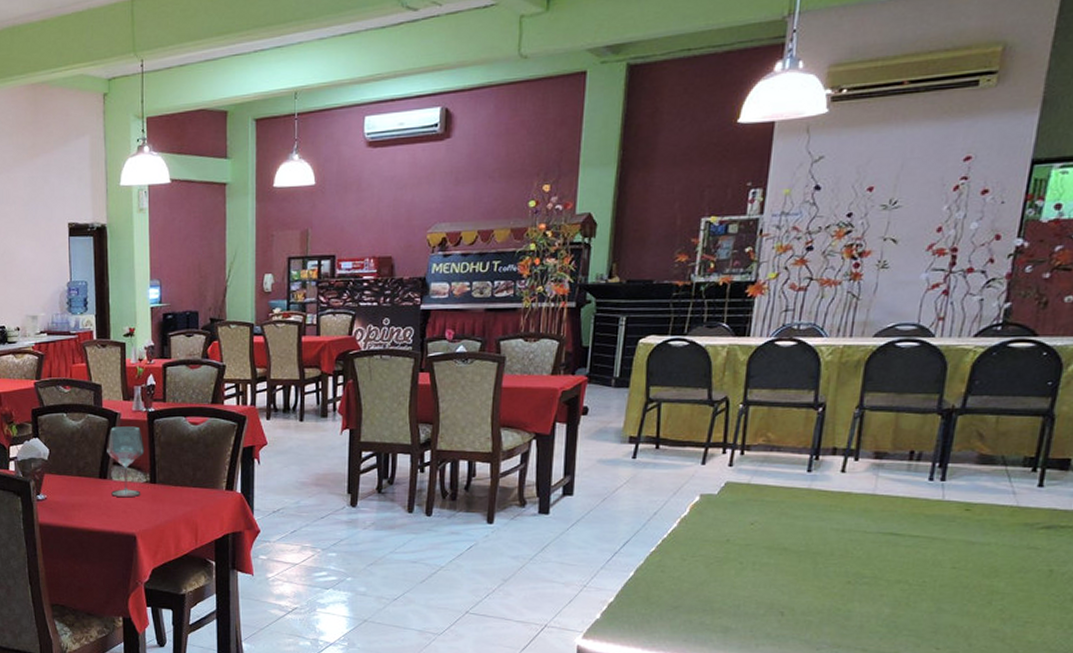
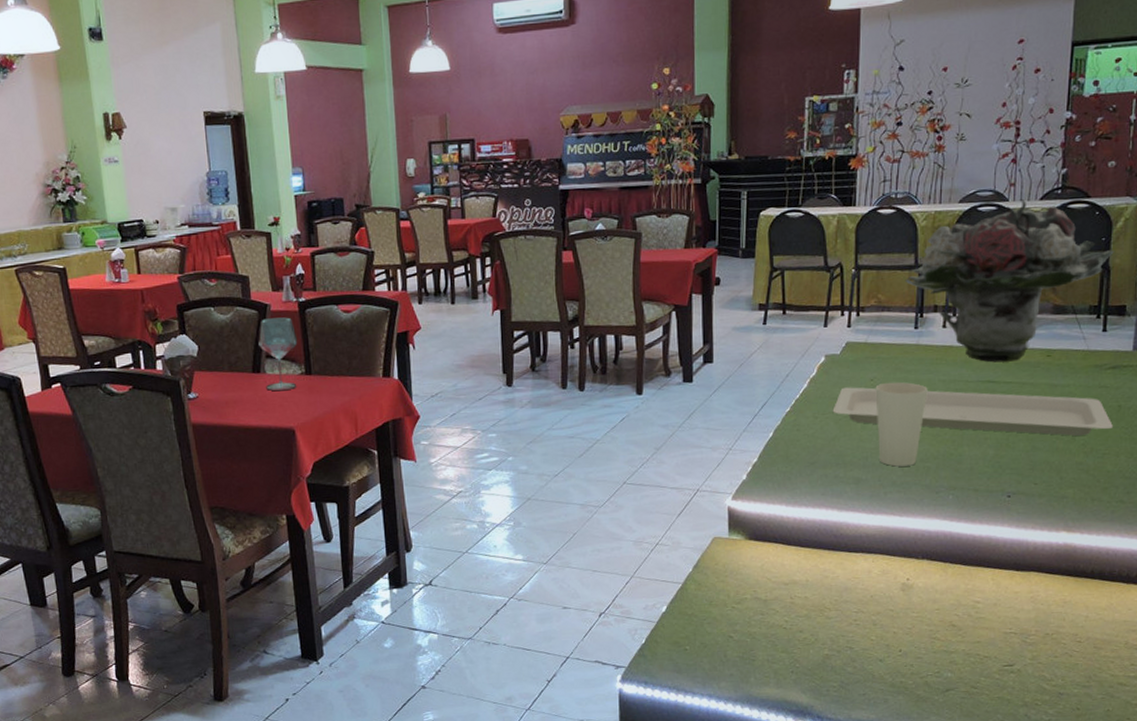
serving tray: none [703,530,1041,600] -> present [832,387,1113,436]
cup: none [752,527,817,618] -> present [875,382,928,467]
flower arrangement: none [800,334,1064,514] -> present [905,198,1115,363]

